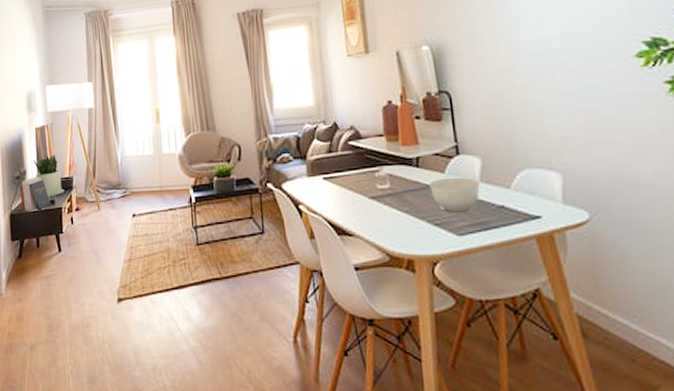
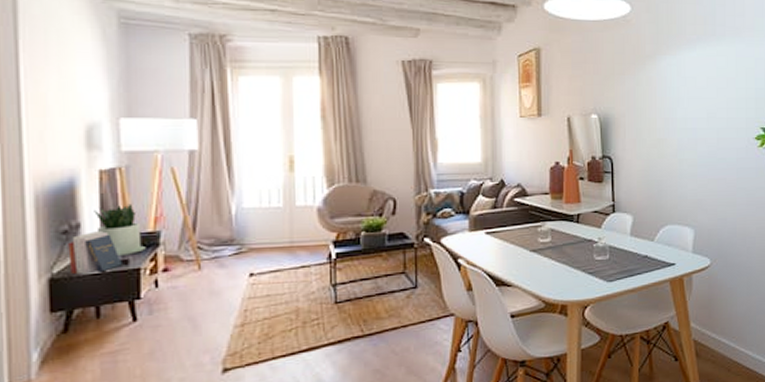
bowl: present [429,178,480,213] -> none [587,233,629,262]

